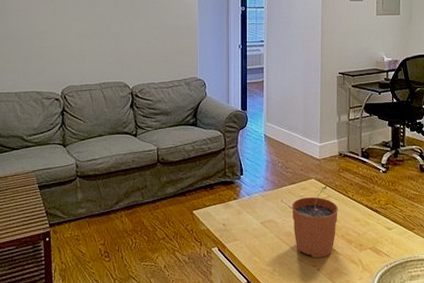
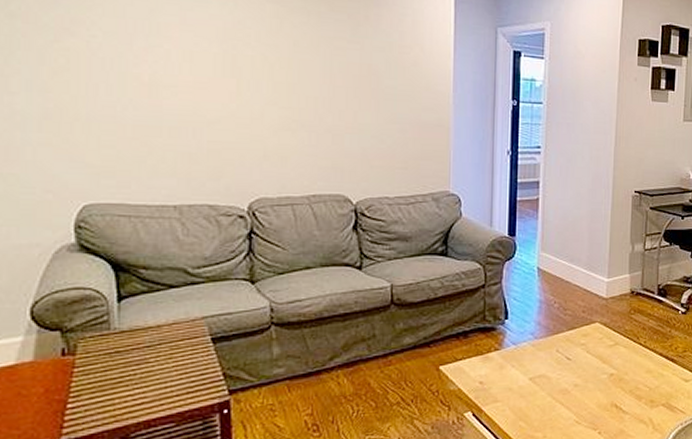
plant pot: present [291,185,338,258] -> none [569,330,627,419]

